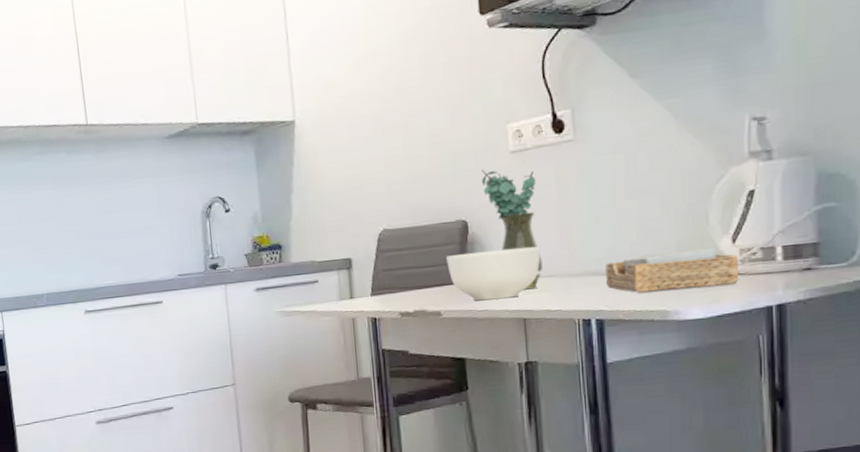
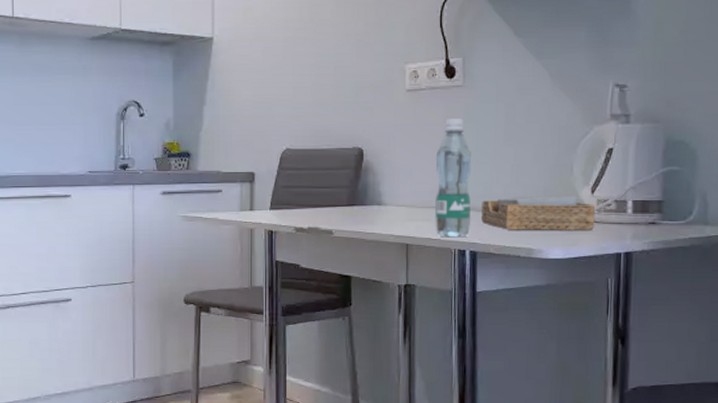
bowl: present [445,246,542,301] -> none [341,178,427,224]
vase: present [482,169,543,290] -> none [379,102,428,218]
bottle: none [550,176,594,307] -> present [435,119,472,238]

